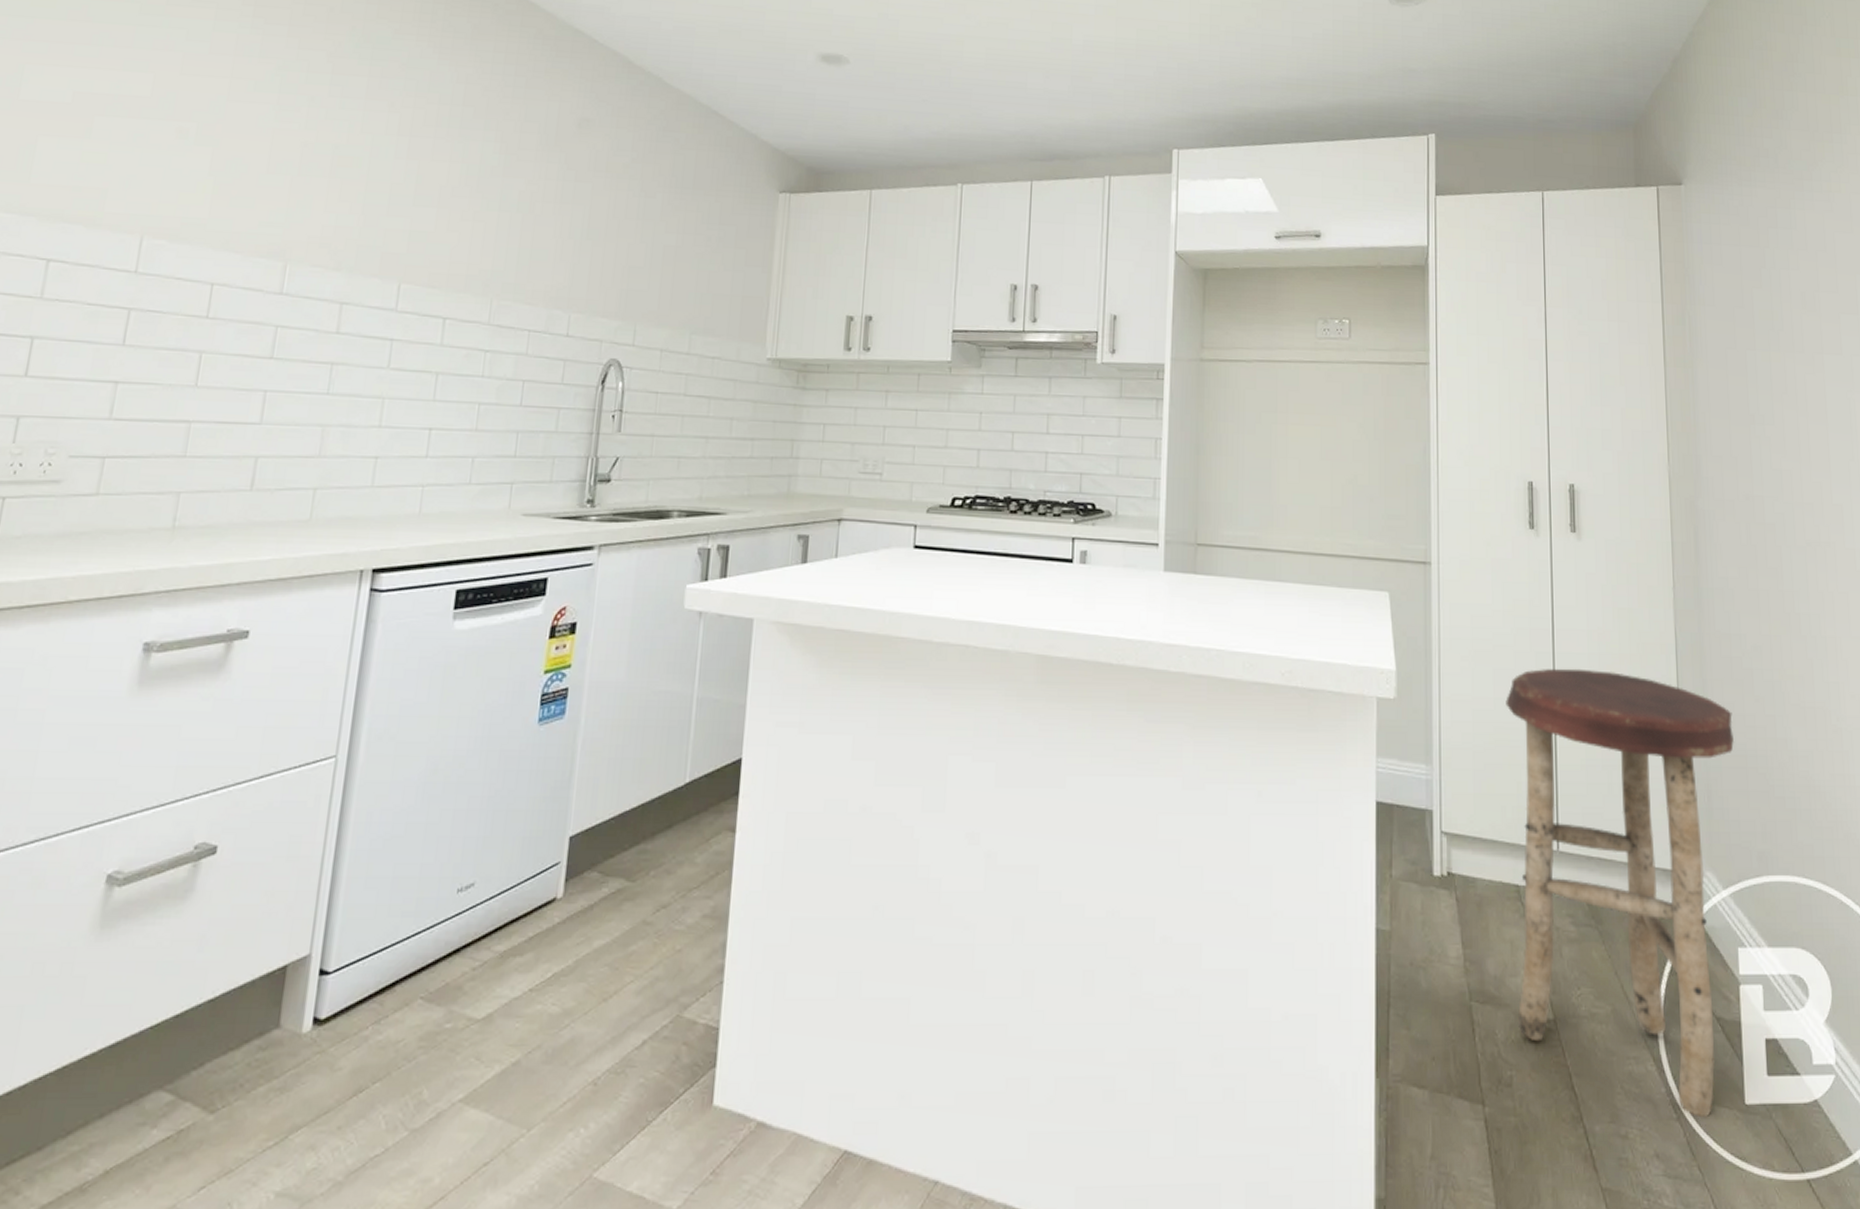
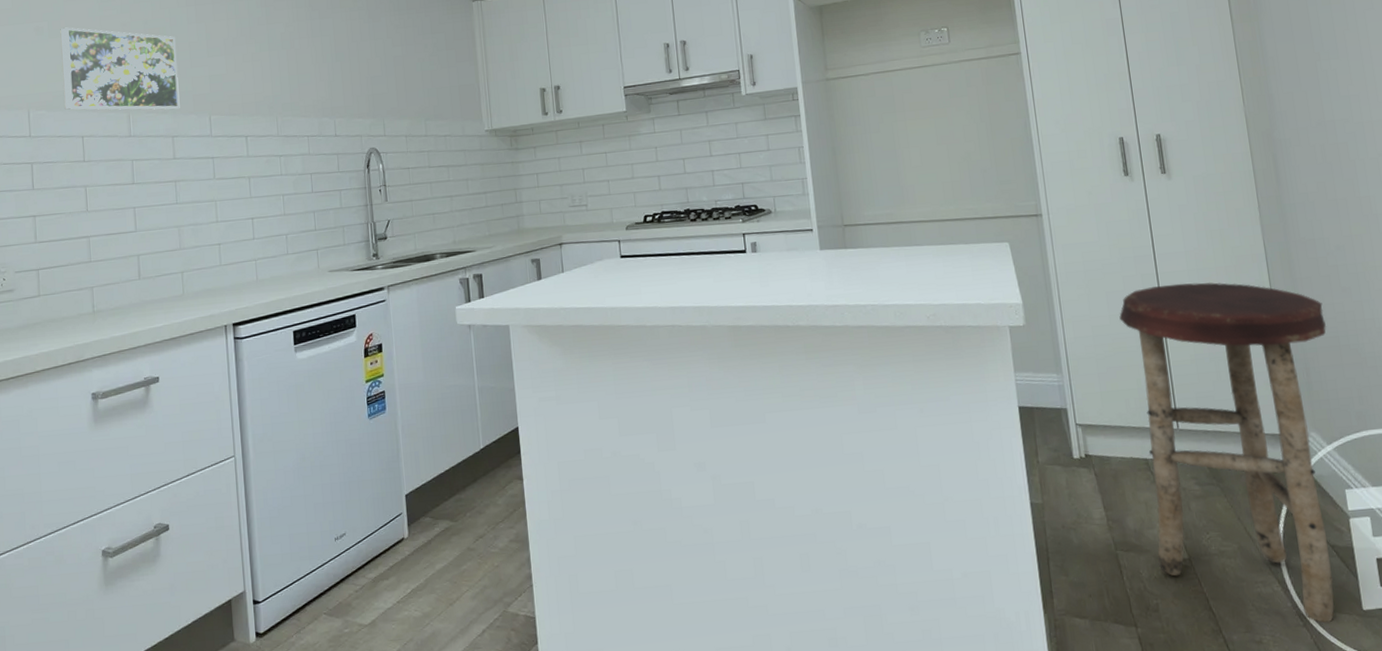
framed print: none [194,134,373,268] -> present [60,27,180,110]

